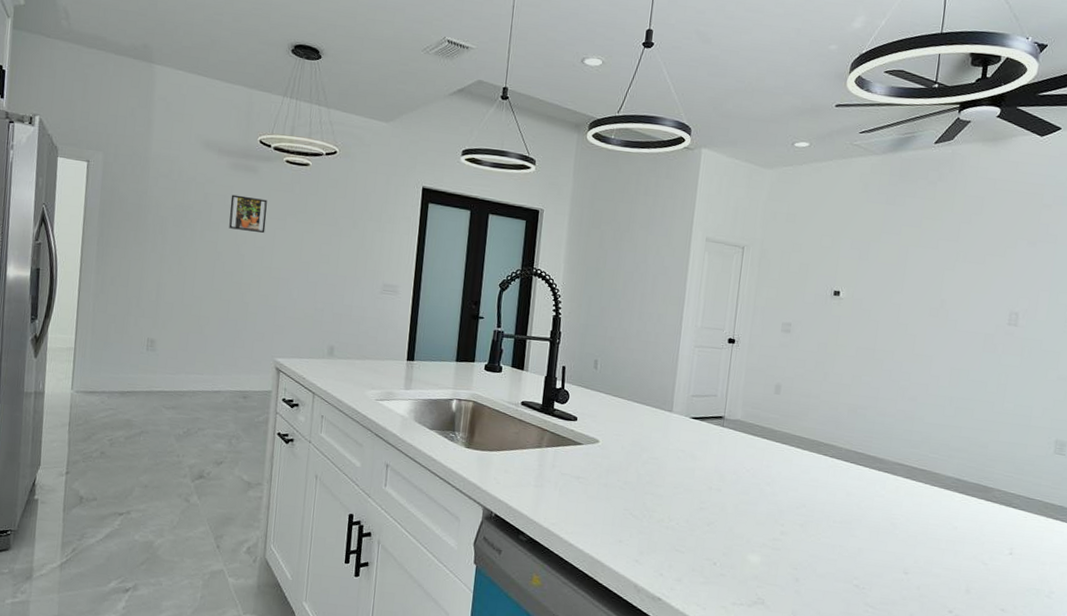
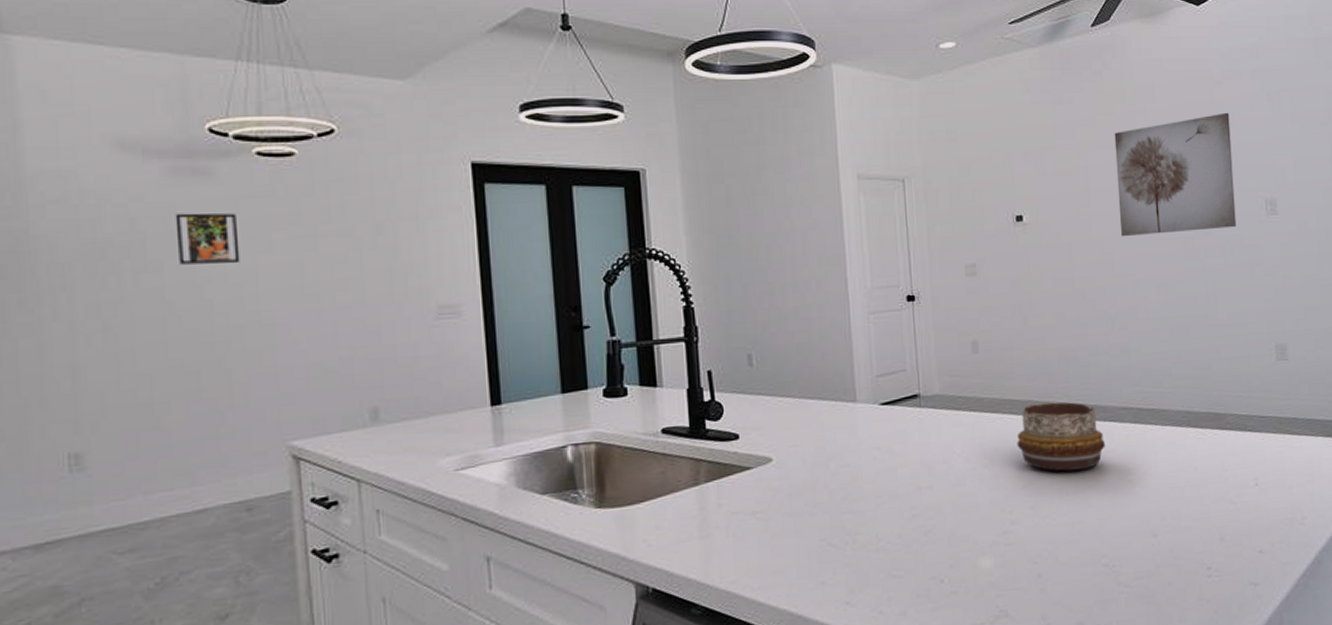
decorative bowl: none [798,444,876,506] -> present [1017,402,1105,471]
wall art: none [926,232,1053,333] -> present [1114,112,1236,237]

